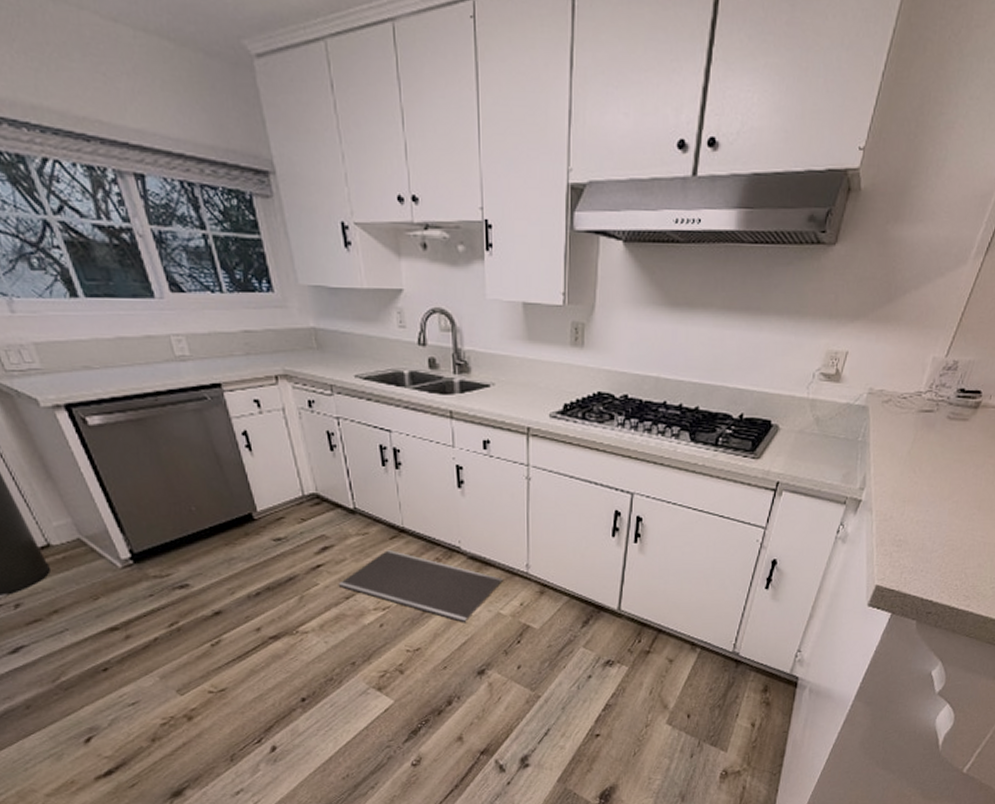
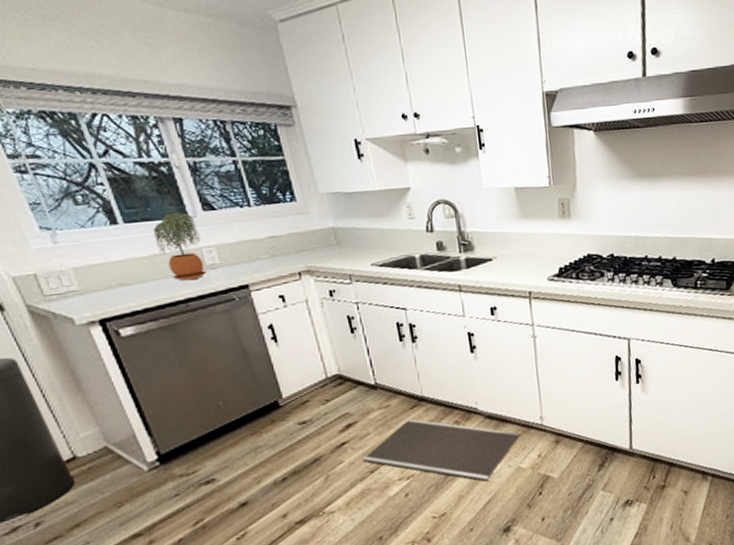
potted plant: none [116,292,177,372] -> present [152,213,208,282]

